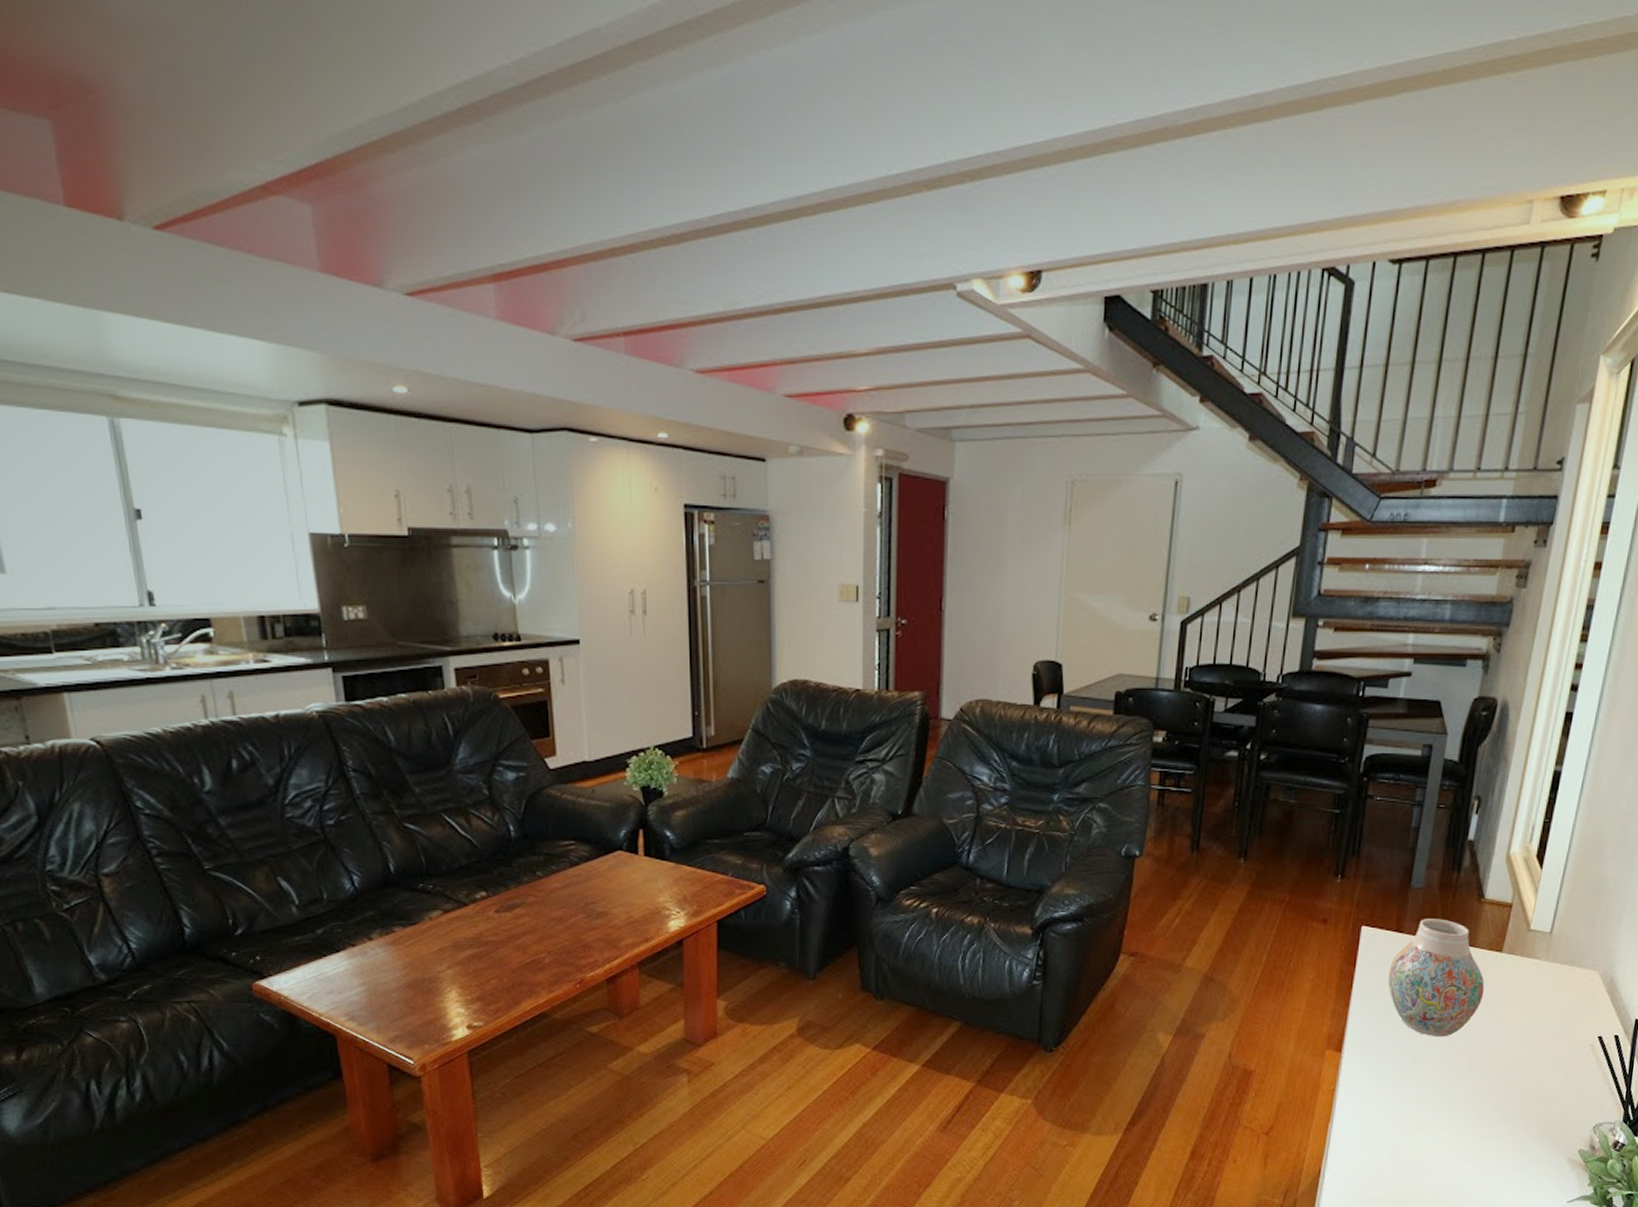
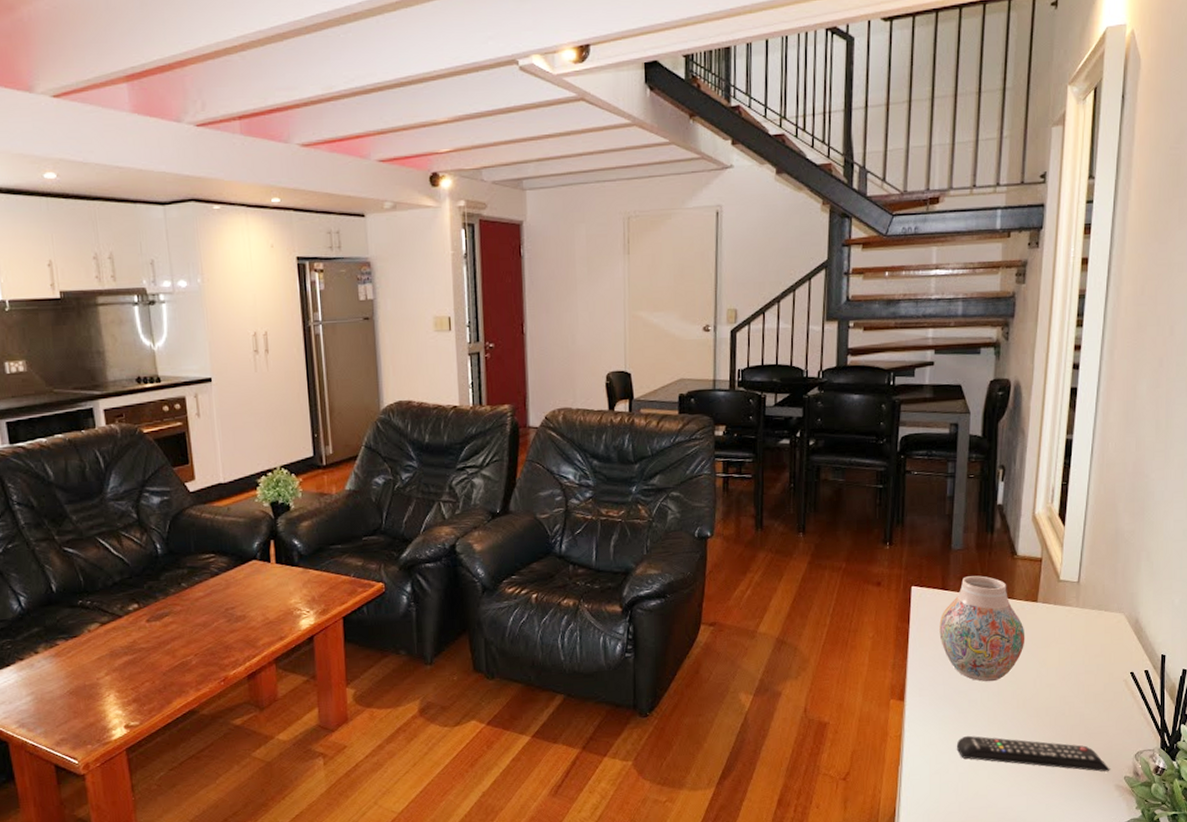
remote control: none [1395,1094,1564,1144] -> present [956,735,1110,772]

